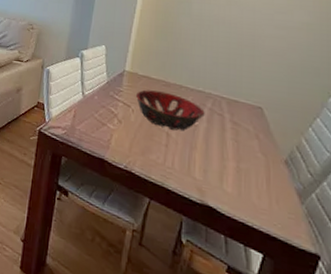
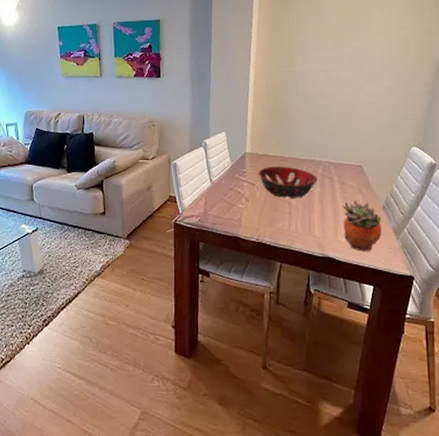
succulent planter: none [231,146,282,212] -> present [343,200,382,252]

